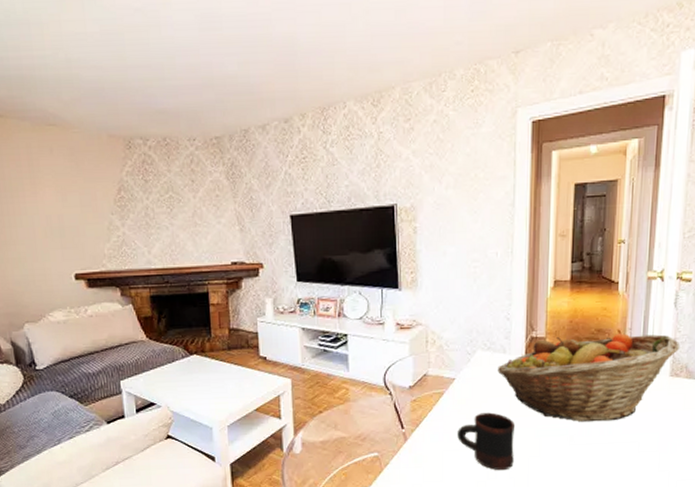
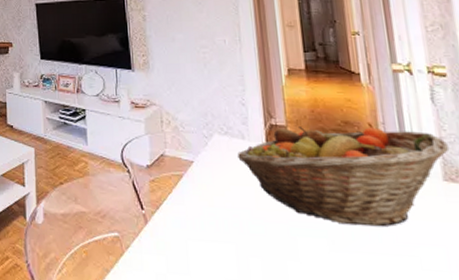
mug: present [457,412,515,471] -> none [200,201,268,271]

